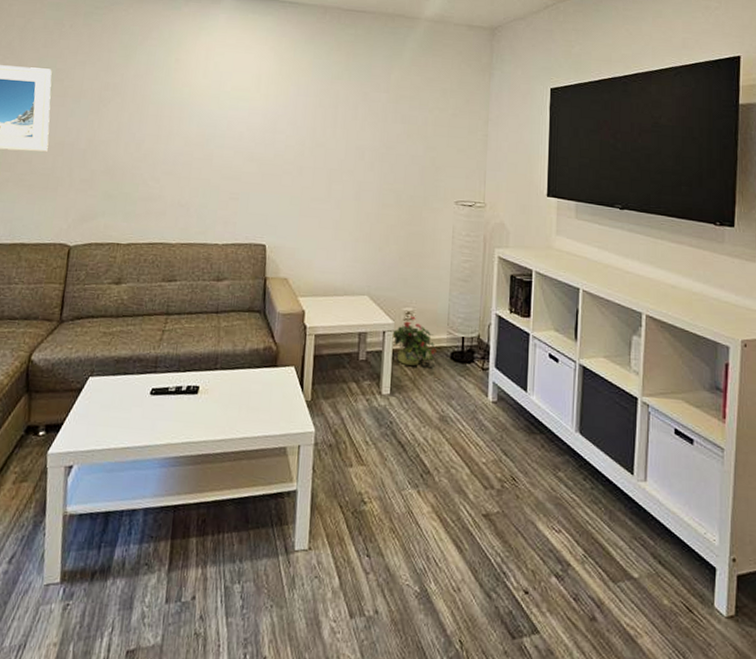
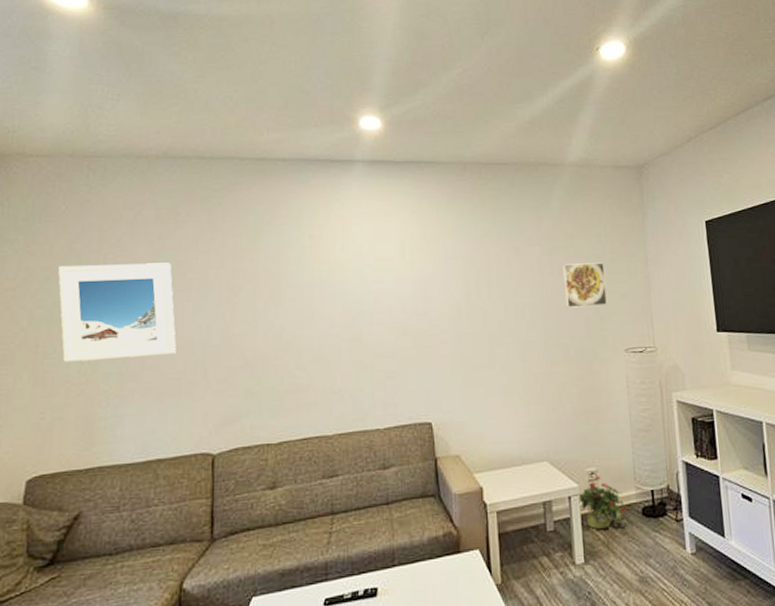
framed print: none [404,113,446,158] -> present [562,262,607,308]

